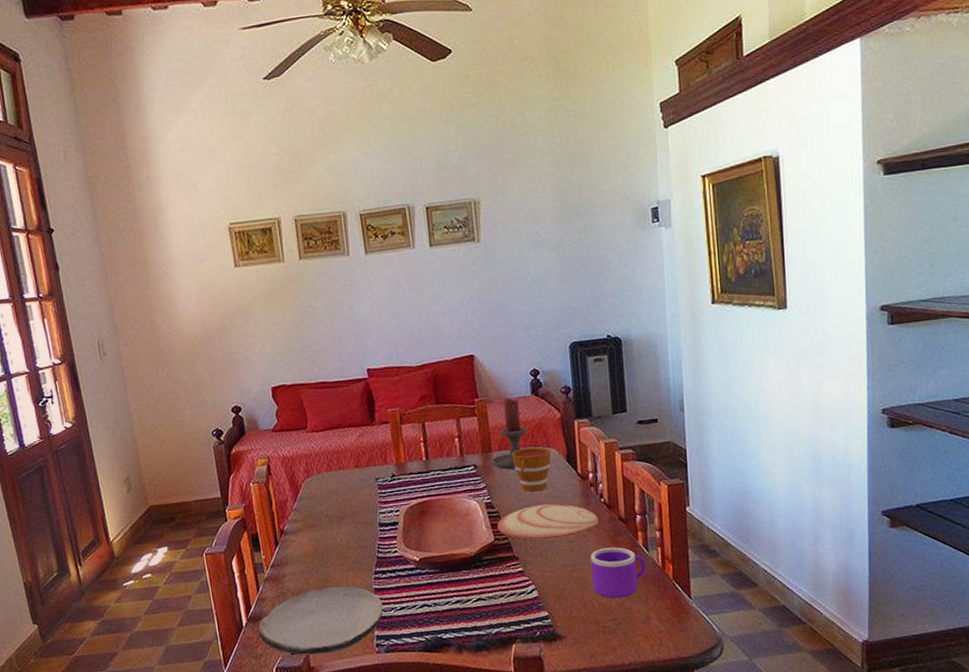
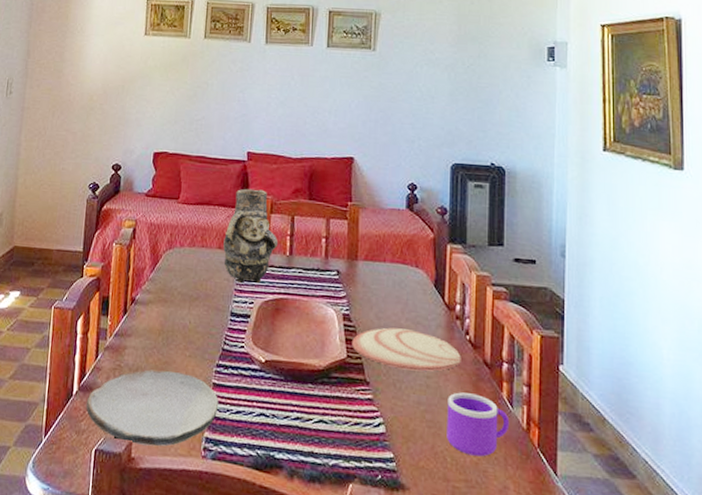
ceramic vessel: none [359,403,414,495] -> present [223,188,279,283]
candle holder: present [492,398,527,470] -> none [356,207,397,284]
cup: present [511,447,552,492] -> none [377,263,420,313]

